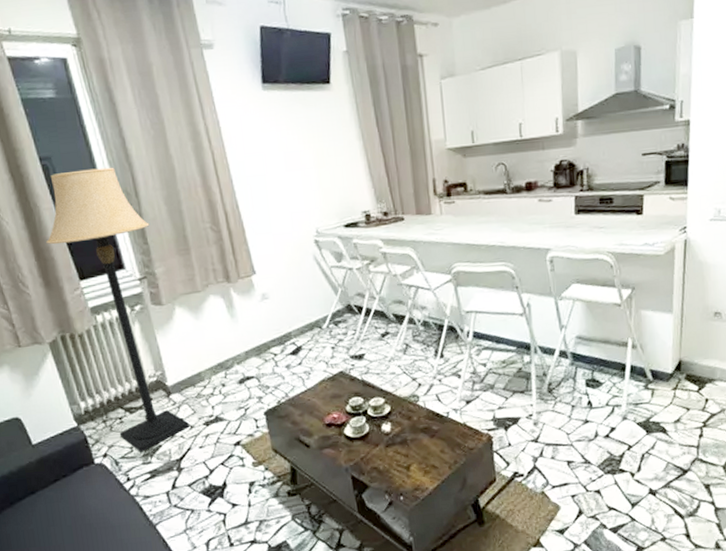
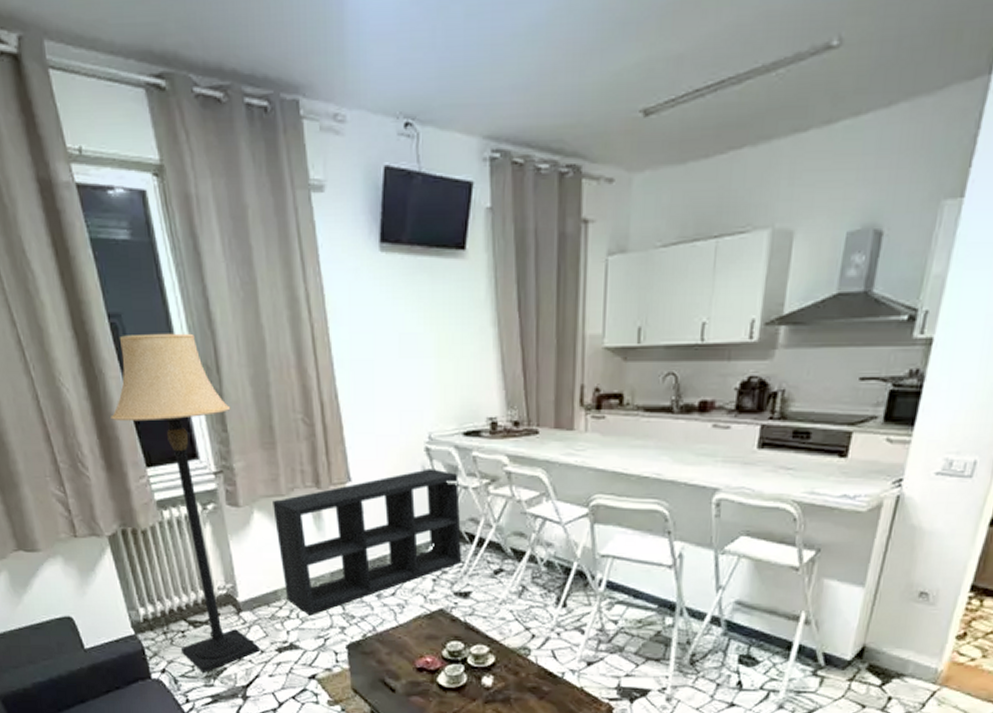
bookshelf: none [191,256,355,391] -> present [273,469,462,616]

